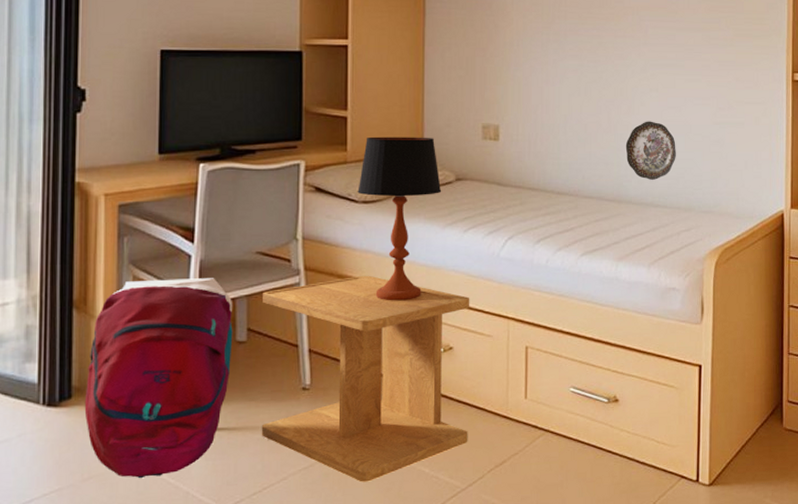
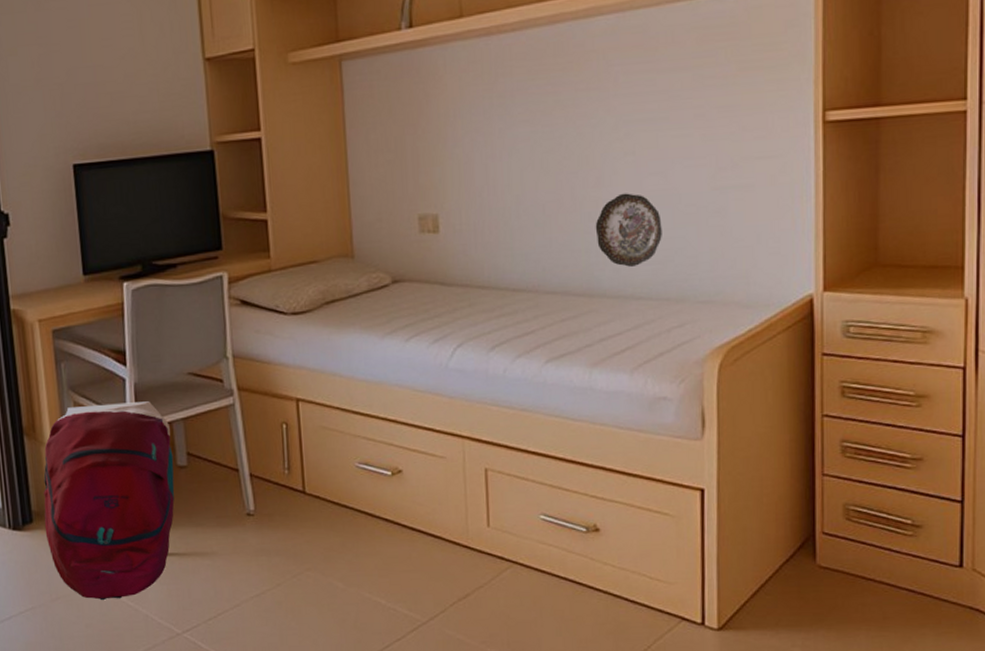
side table: present [261,275,470,482] -> none [198,393,426,612]
table lamp: present [357,136,442,301] -> none [285,235,377,421]

